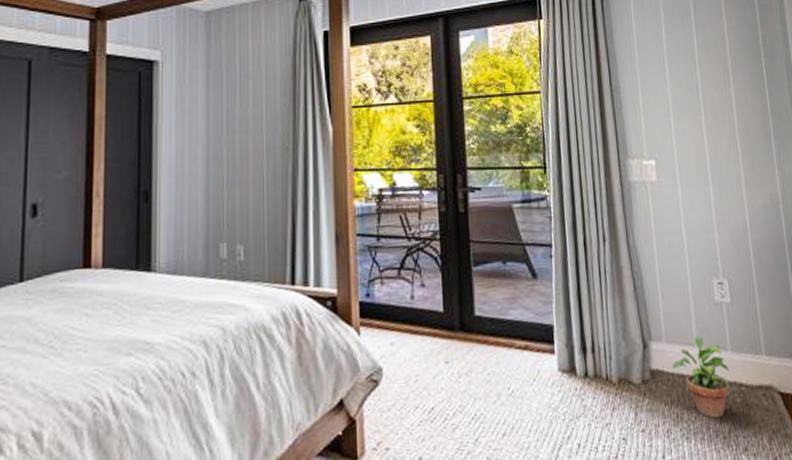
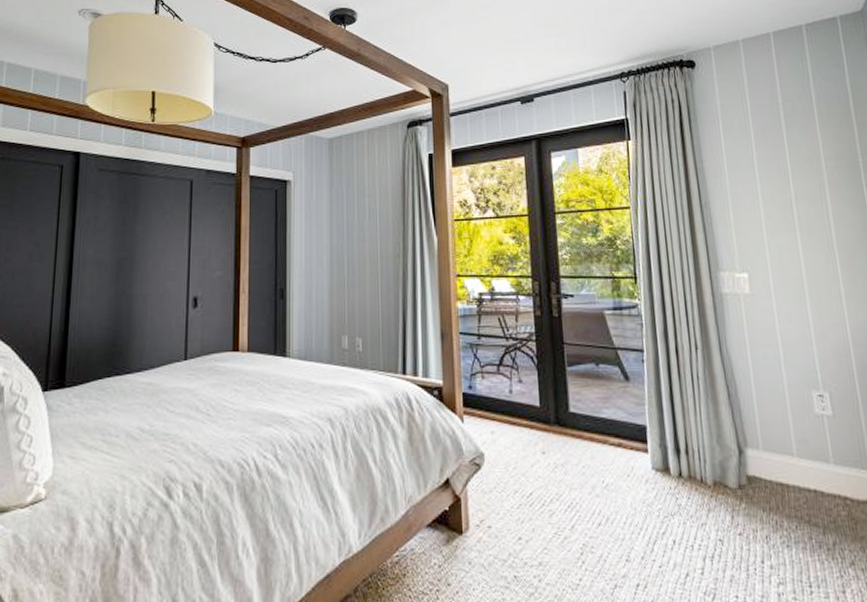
potted plant: present [672,335,731,418] -> none [770,445,834,528]

